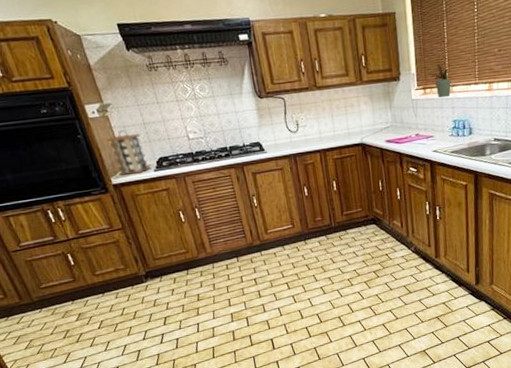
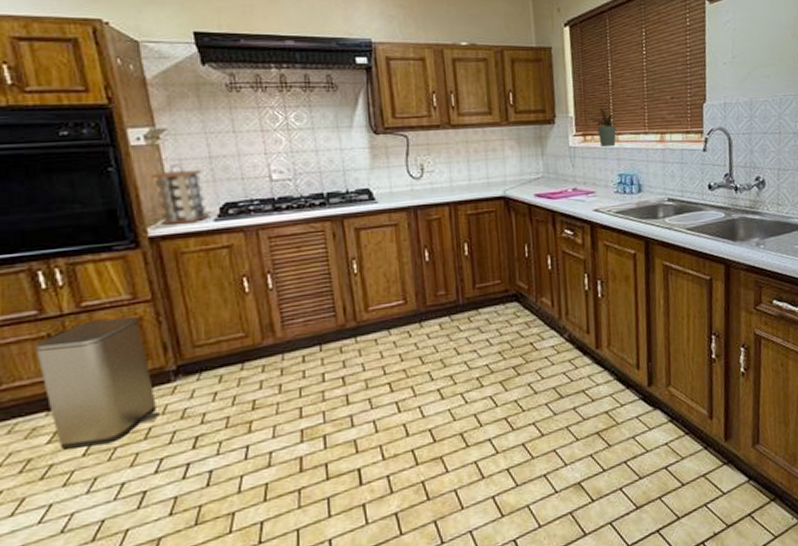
pedal bin: none [56,239,141,325] -> present [34,316,160,450]

